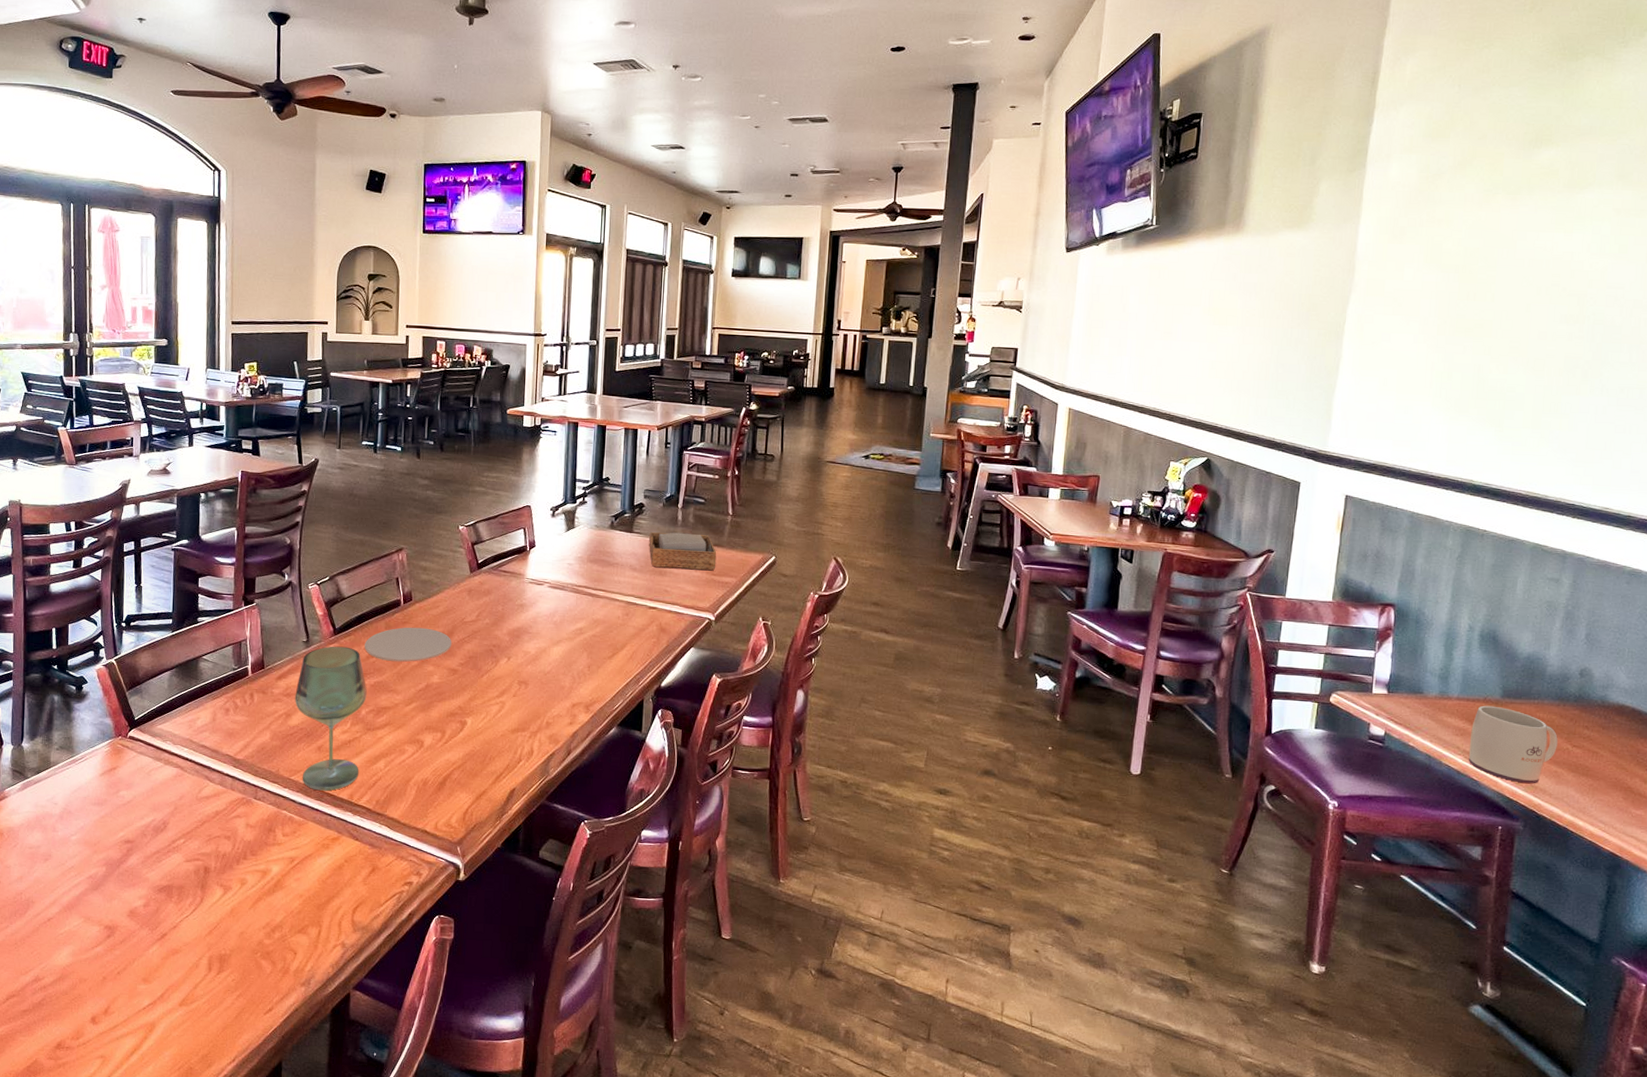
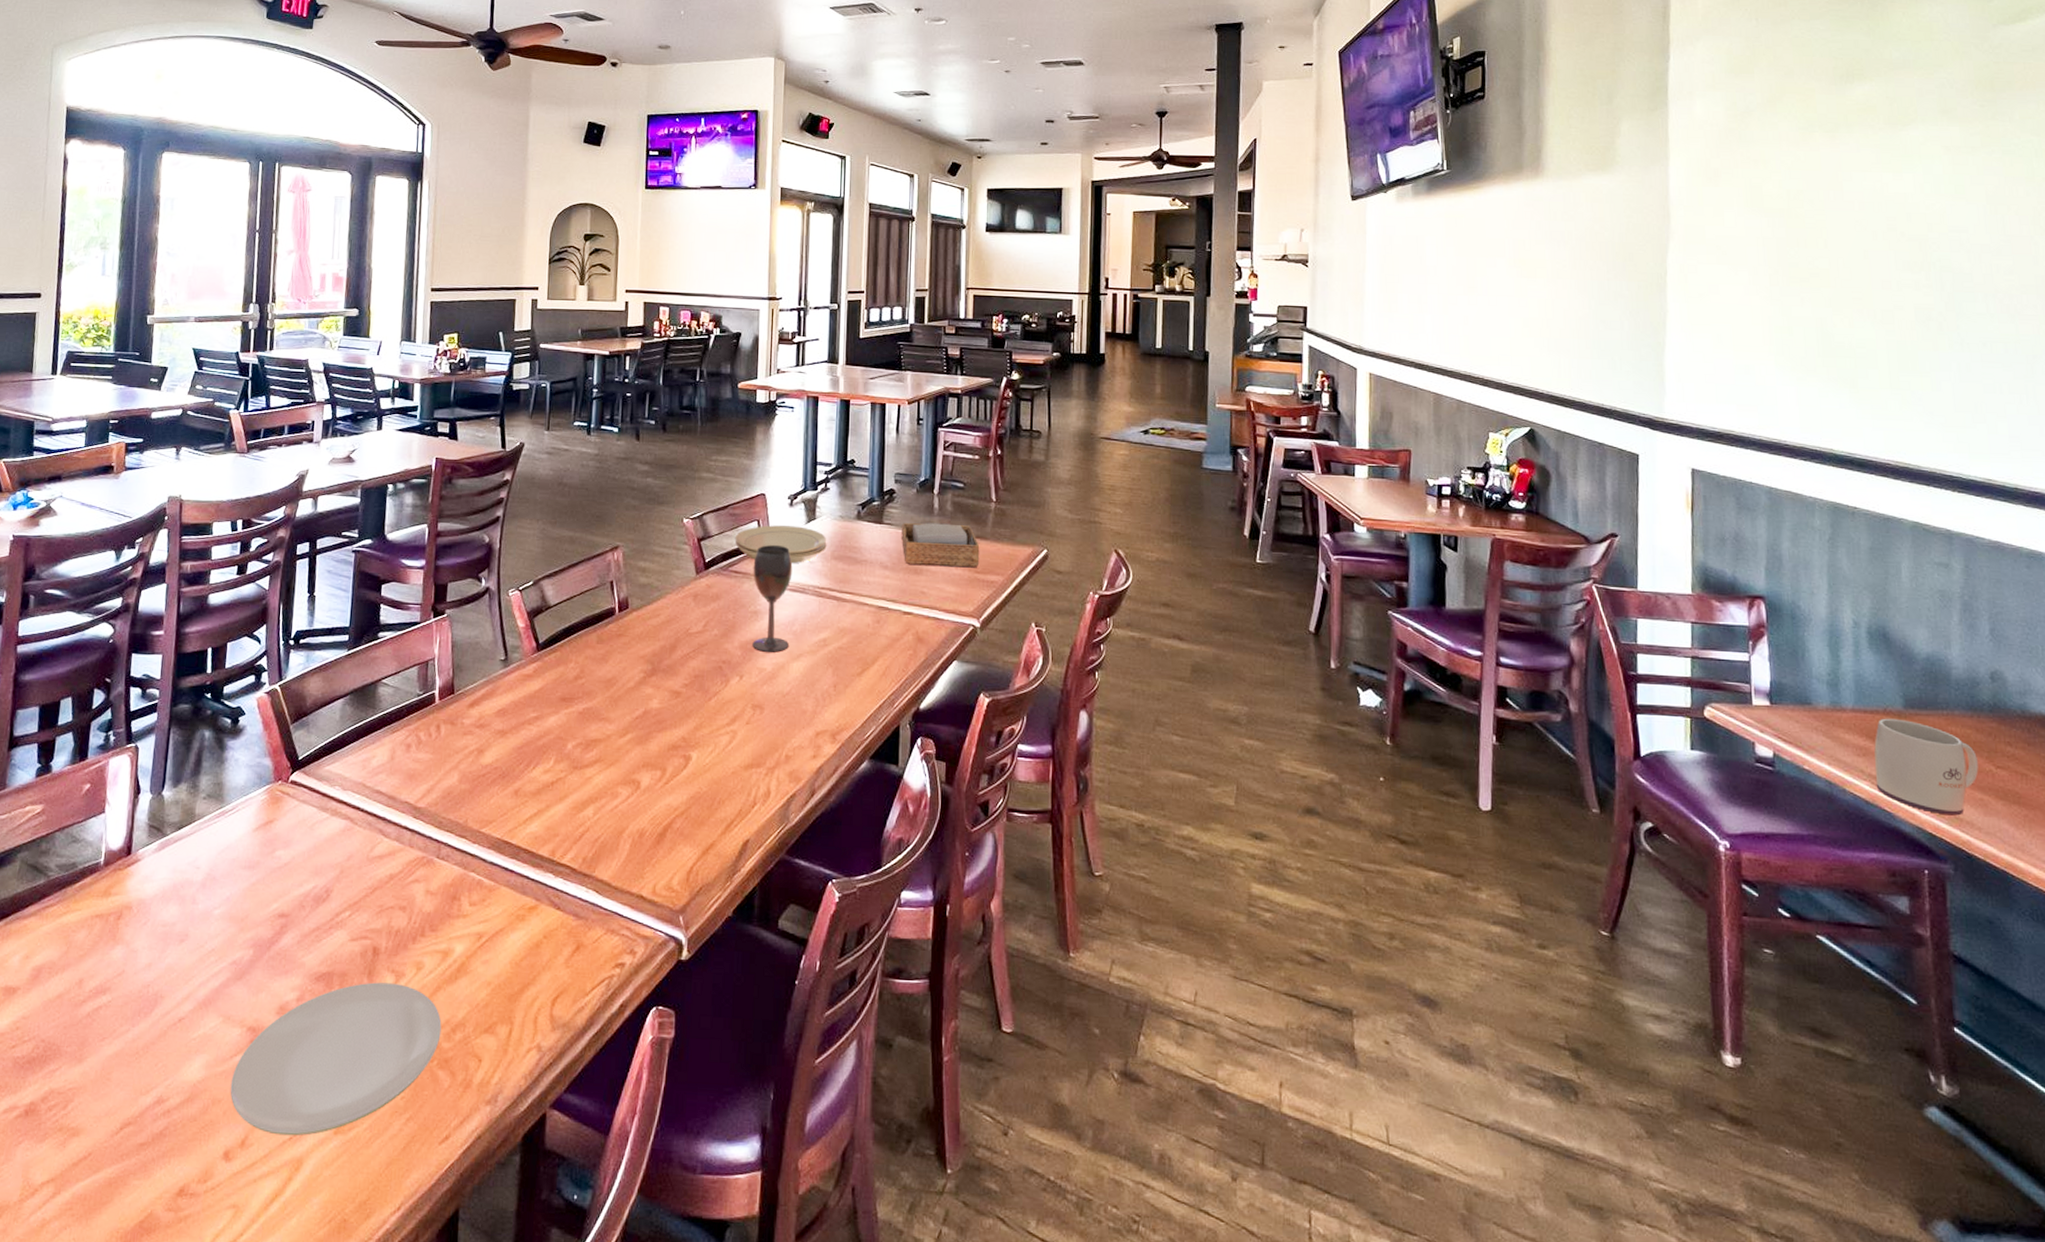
plate: none [93,893,263,1007] -> present [230,982,442,1136]
wine glass: present [295,646,367,791] -> none [489,665,574,847]
paper plate: present [364,627,452,663] -> none [572,640,675,684]
plate: none [504,532,584,566] -> present [735,525,827,564]
wine glass: none [519,549,554,639] -> present [752,545,793,652]

